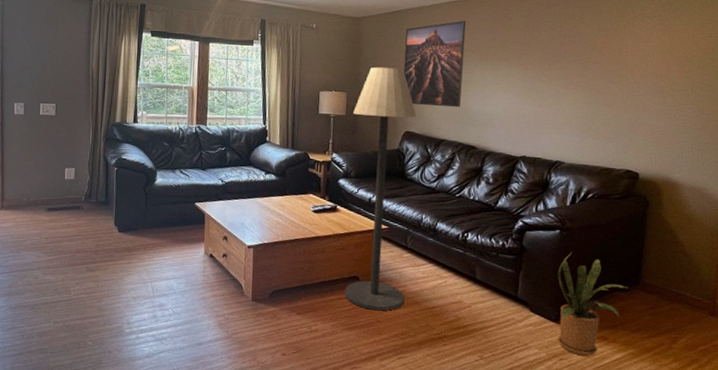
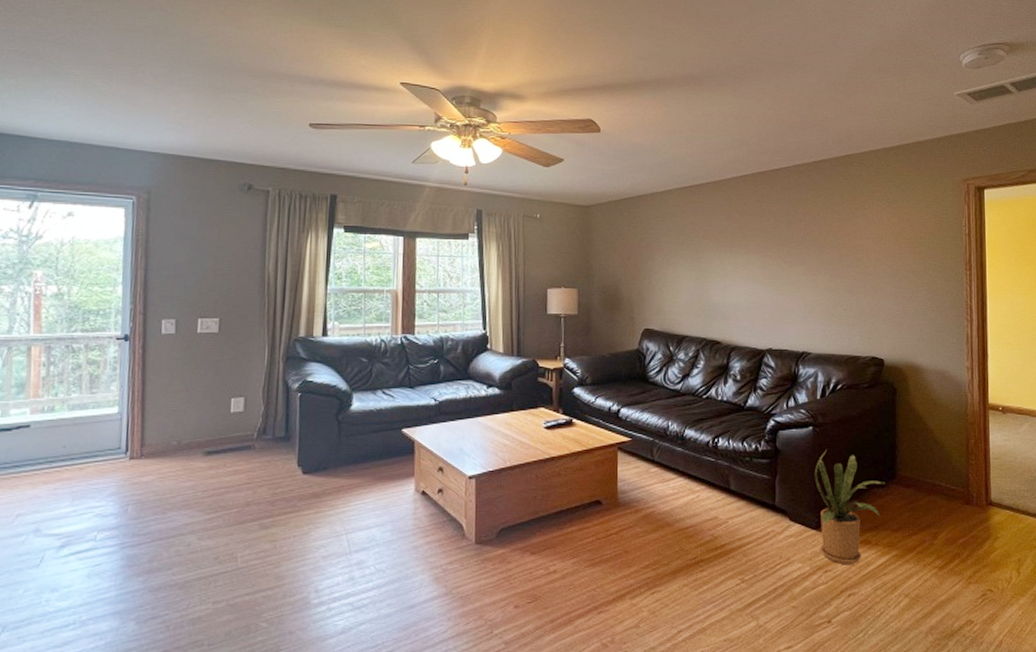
floor lamp: present [344,67,416,311] -> none [585,259,655,539]
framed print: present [403,20,467,108] -> none [639,206,702,300]

